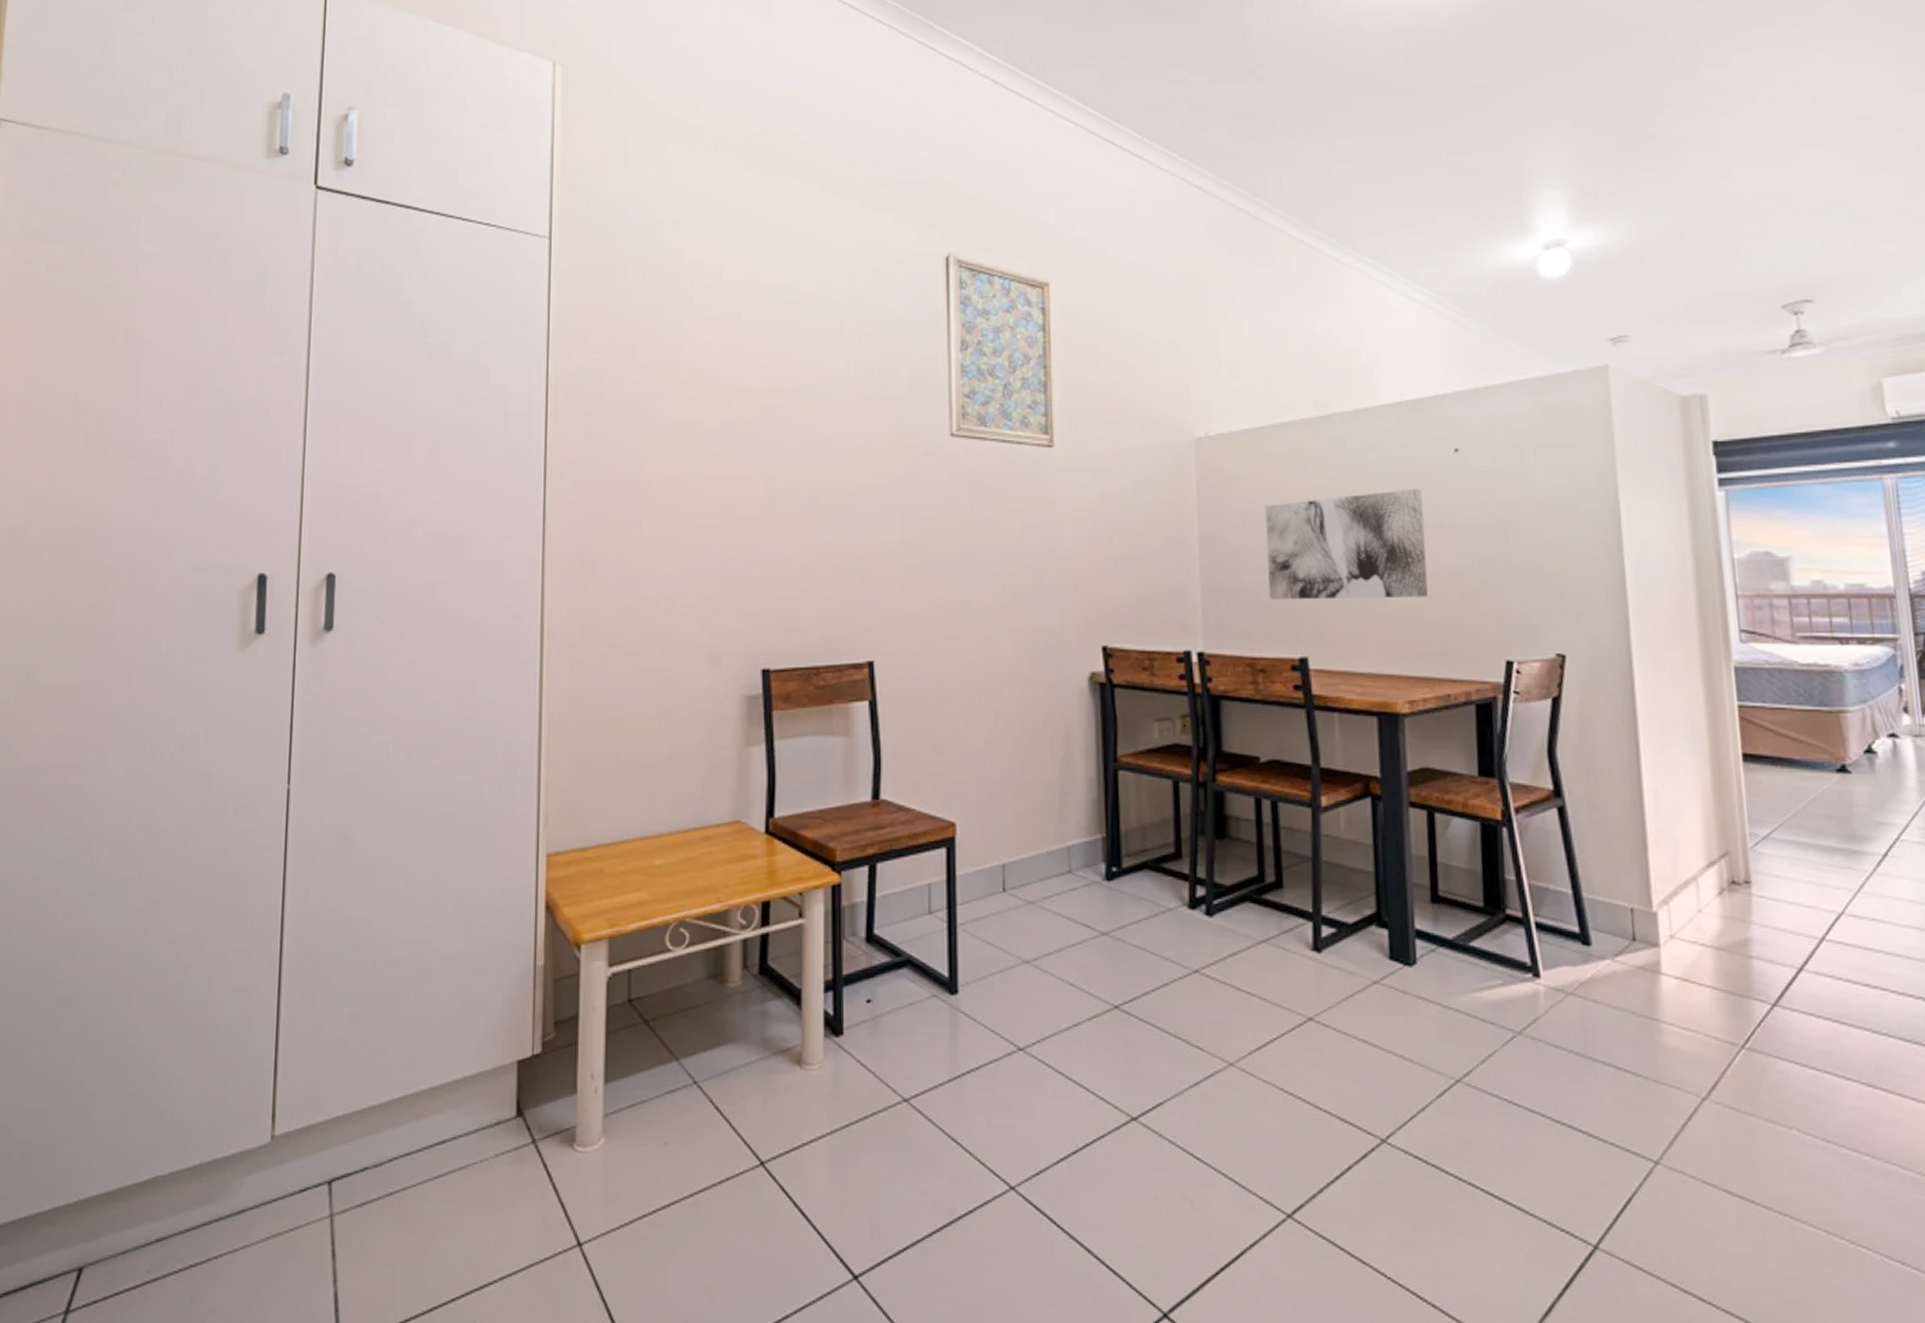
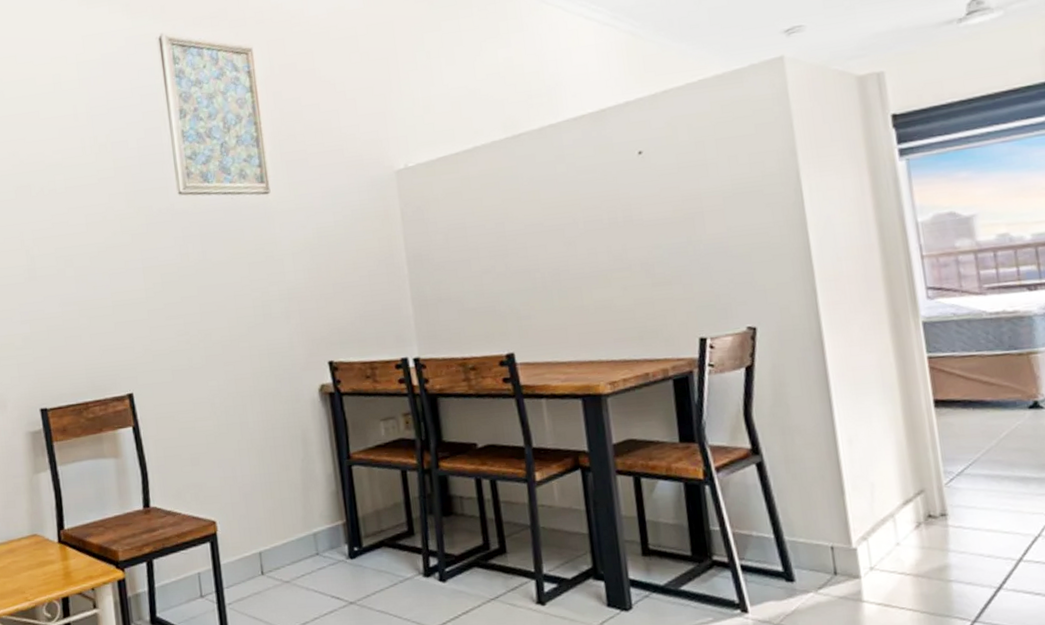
wall art: present [1265,488,1428,600] -> none [465,191,622,306]

